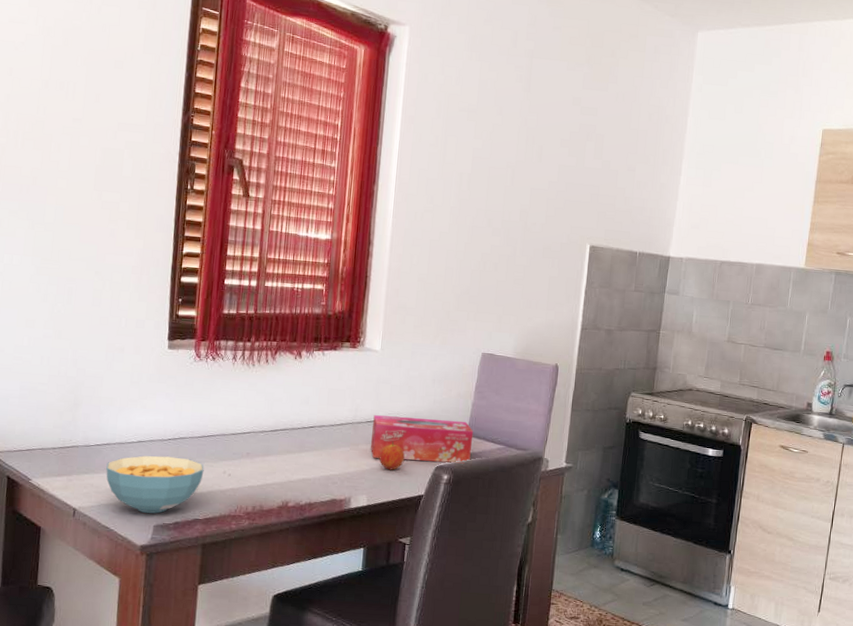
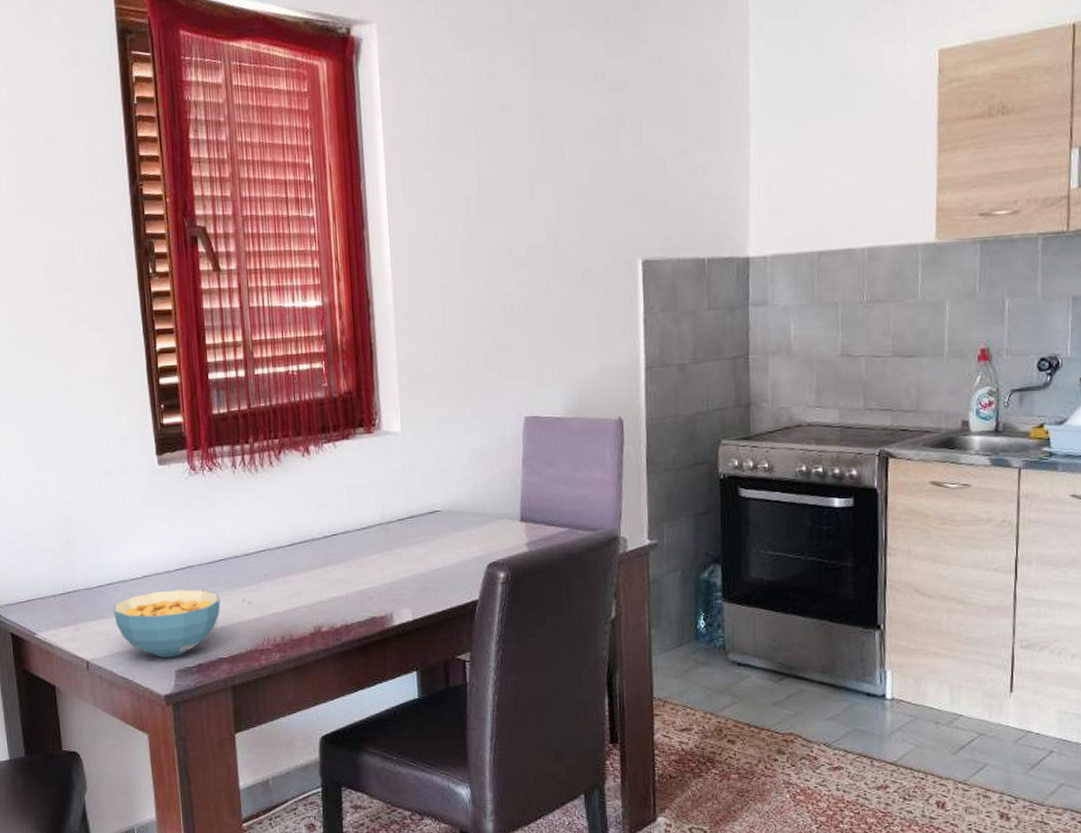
tissue box: present [370,415,474,464] -> none [405,504,529,562]
fruit: present [379,441,405,470] -> none [418,539,449,575]

